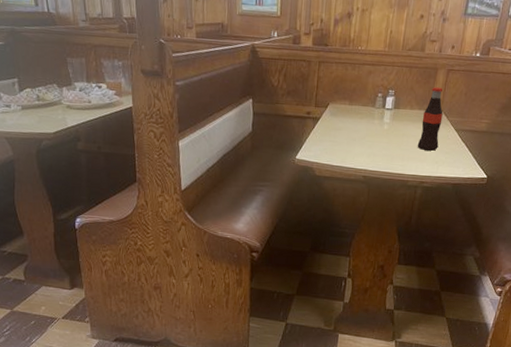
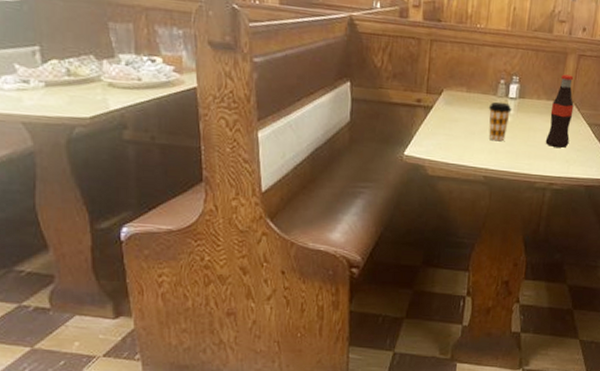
coffee cup: none [367,112,388,147] -> present [488,101,512,142]

